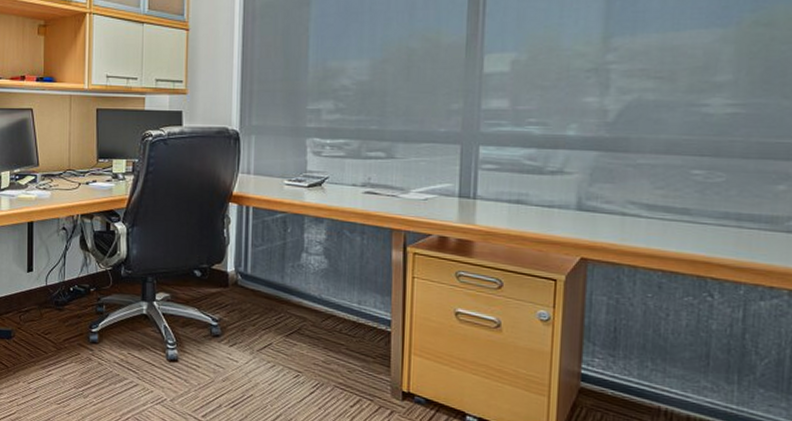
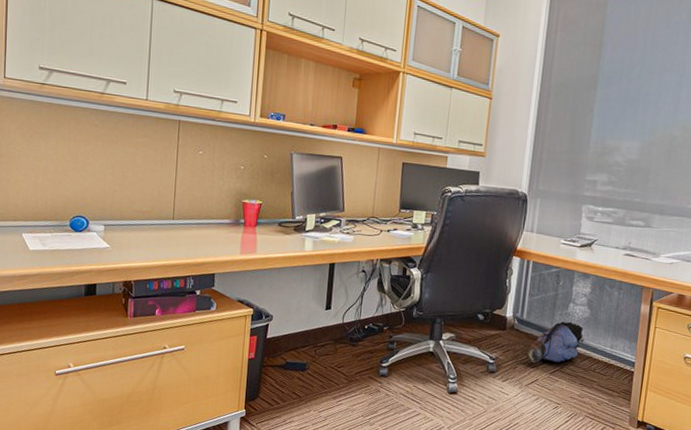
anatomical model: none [255,274,328,324] -> present [526,321,586,363]

